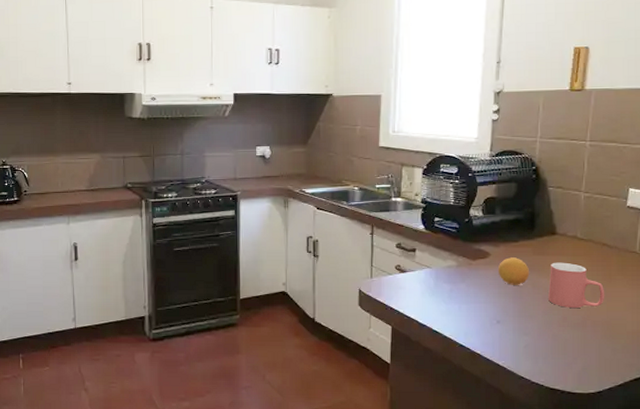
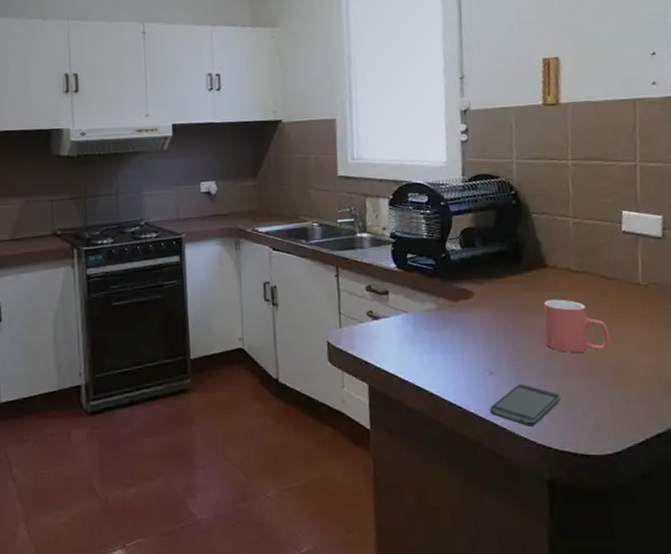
smartphone: none [493,331,556,367] -> present [489,383,561,426]
fruit: present [497,257,530,285] -> none [484,296,522,329]

